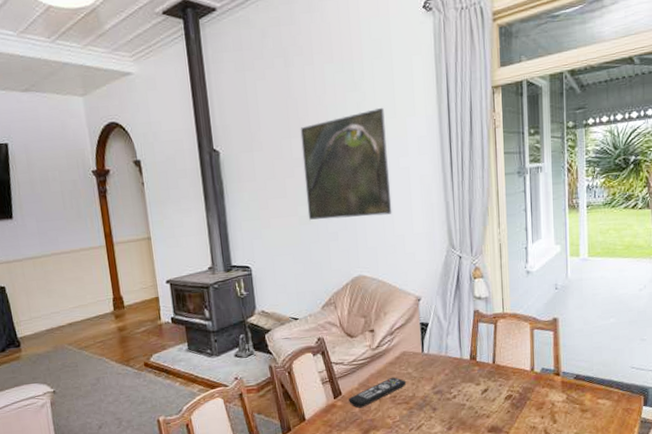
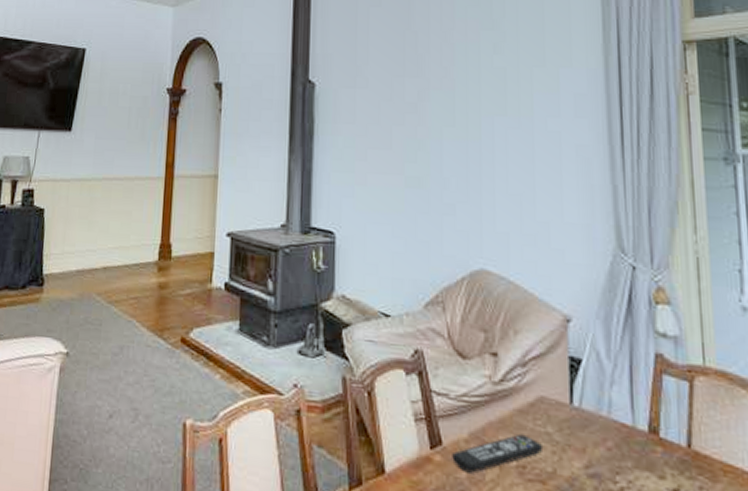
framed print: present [300,107,392,220] -> none [417,52,534,191]

